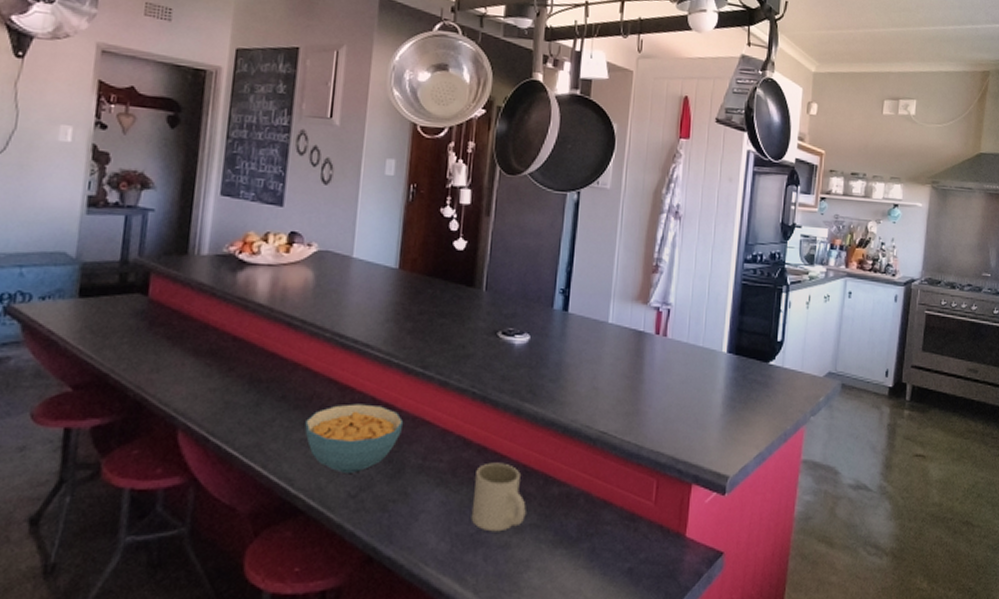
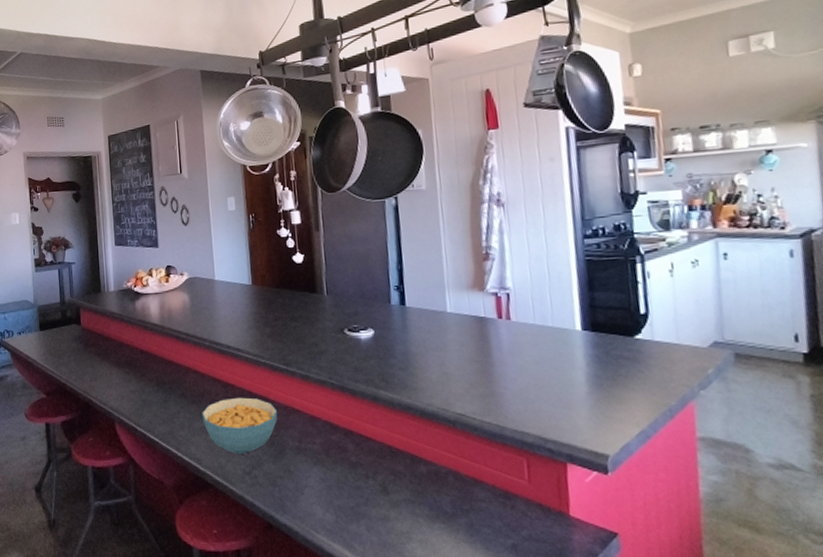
mug: present [471,462,526,532] -> none [346,444,399,506]

